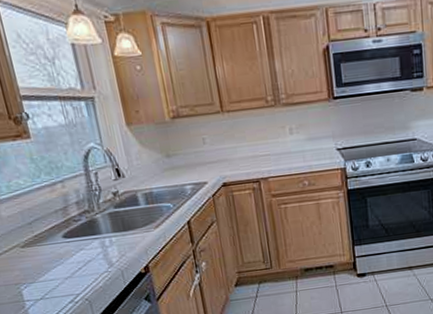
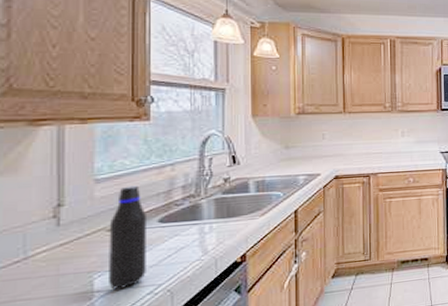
water bottle: none [20,204,64,299] -> present [109,185,148,289]

